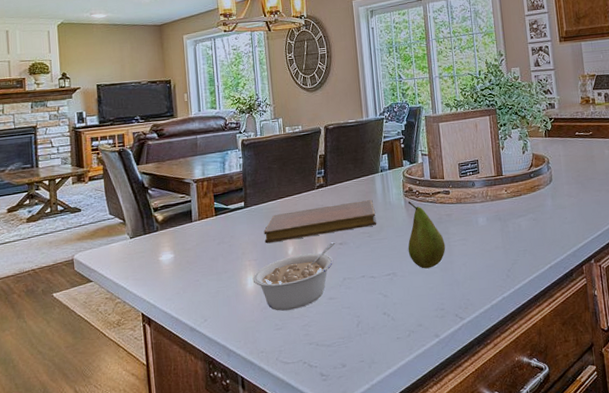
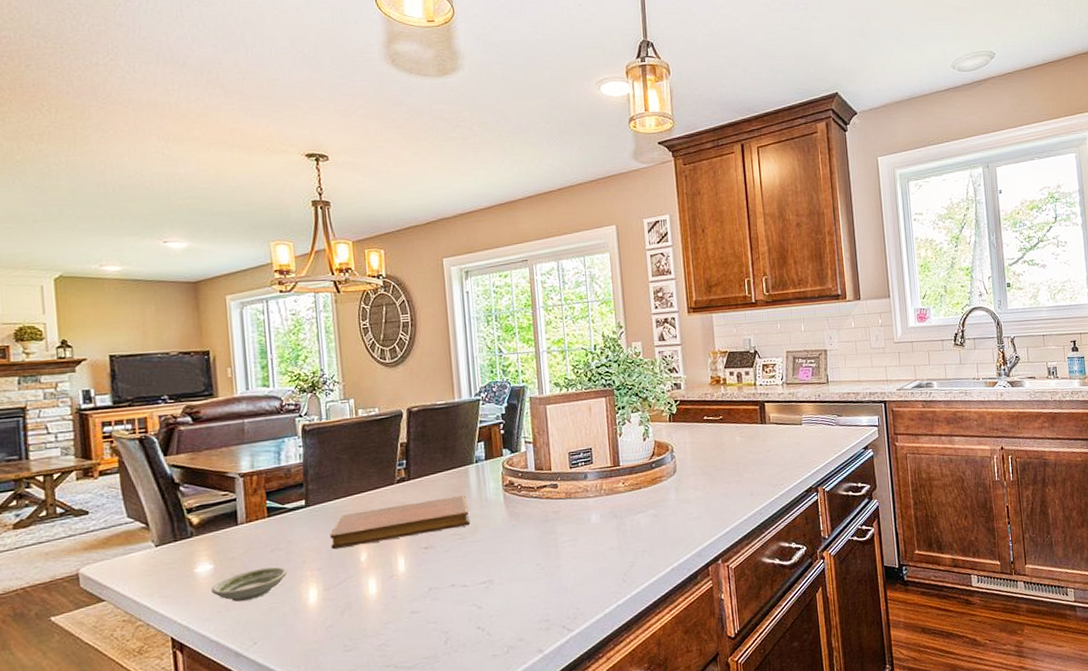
saucer: none [172,257,230,286] -> present [211,567,287,602]
legume: present [252,242,335,311] -> none [315,546,418,629]
fruit: present [408,201,446,269] -> none [507,496,552,575]

